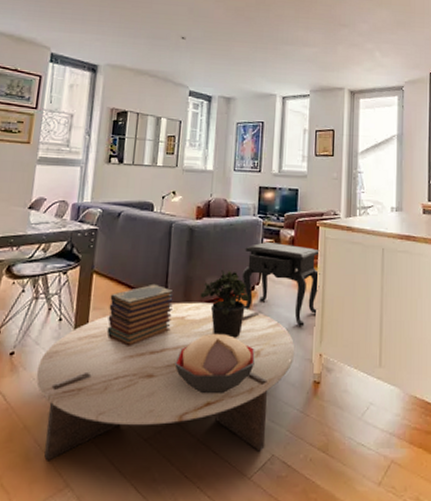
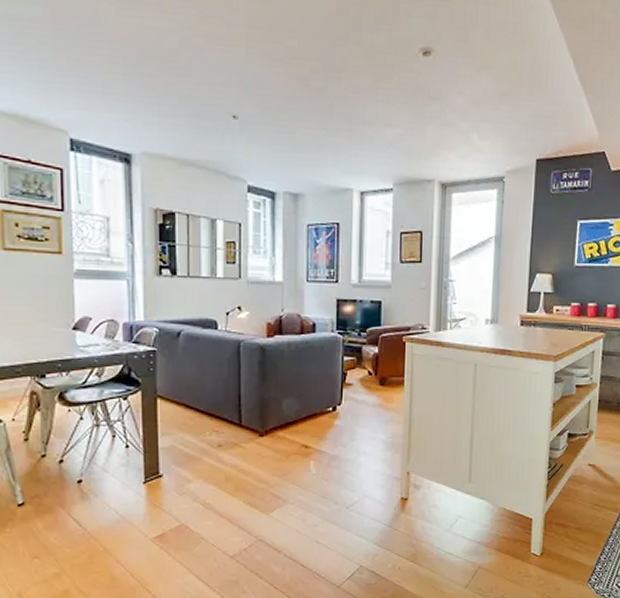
coffee table: present [36,302,294,461] -> none [109,425,380,580]
book stack: present [107,283,173,346] -> none [179,407,248,471]
decorative bowl: present [175,333,255,394] -> none [255,455,339,514]
potted plant: present [200,270,250,338] -> none [277,391,332,459]
side table: present [241,242,320,326] -> none [321,360,407,446]

